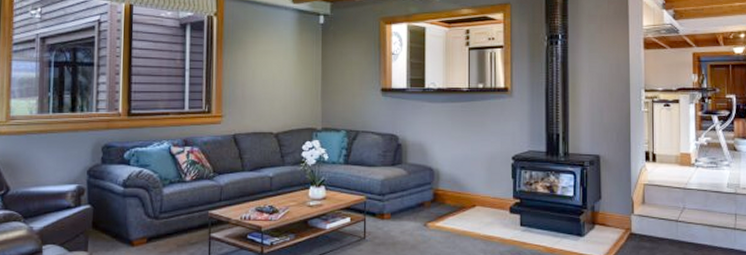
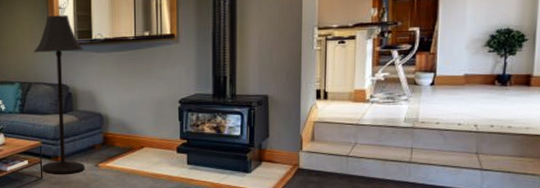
floor lamp: none [363,61,415,234] -> present [34,15,84,174]

